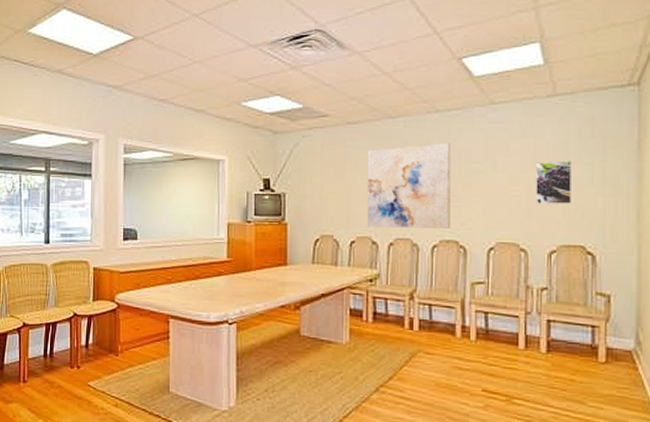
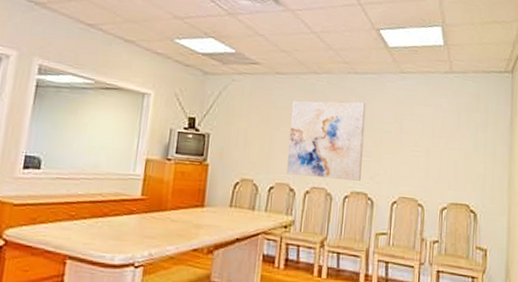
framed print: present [536,161,572,204] -> none [432,128,461,167]

